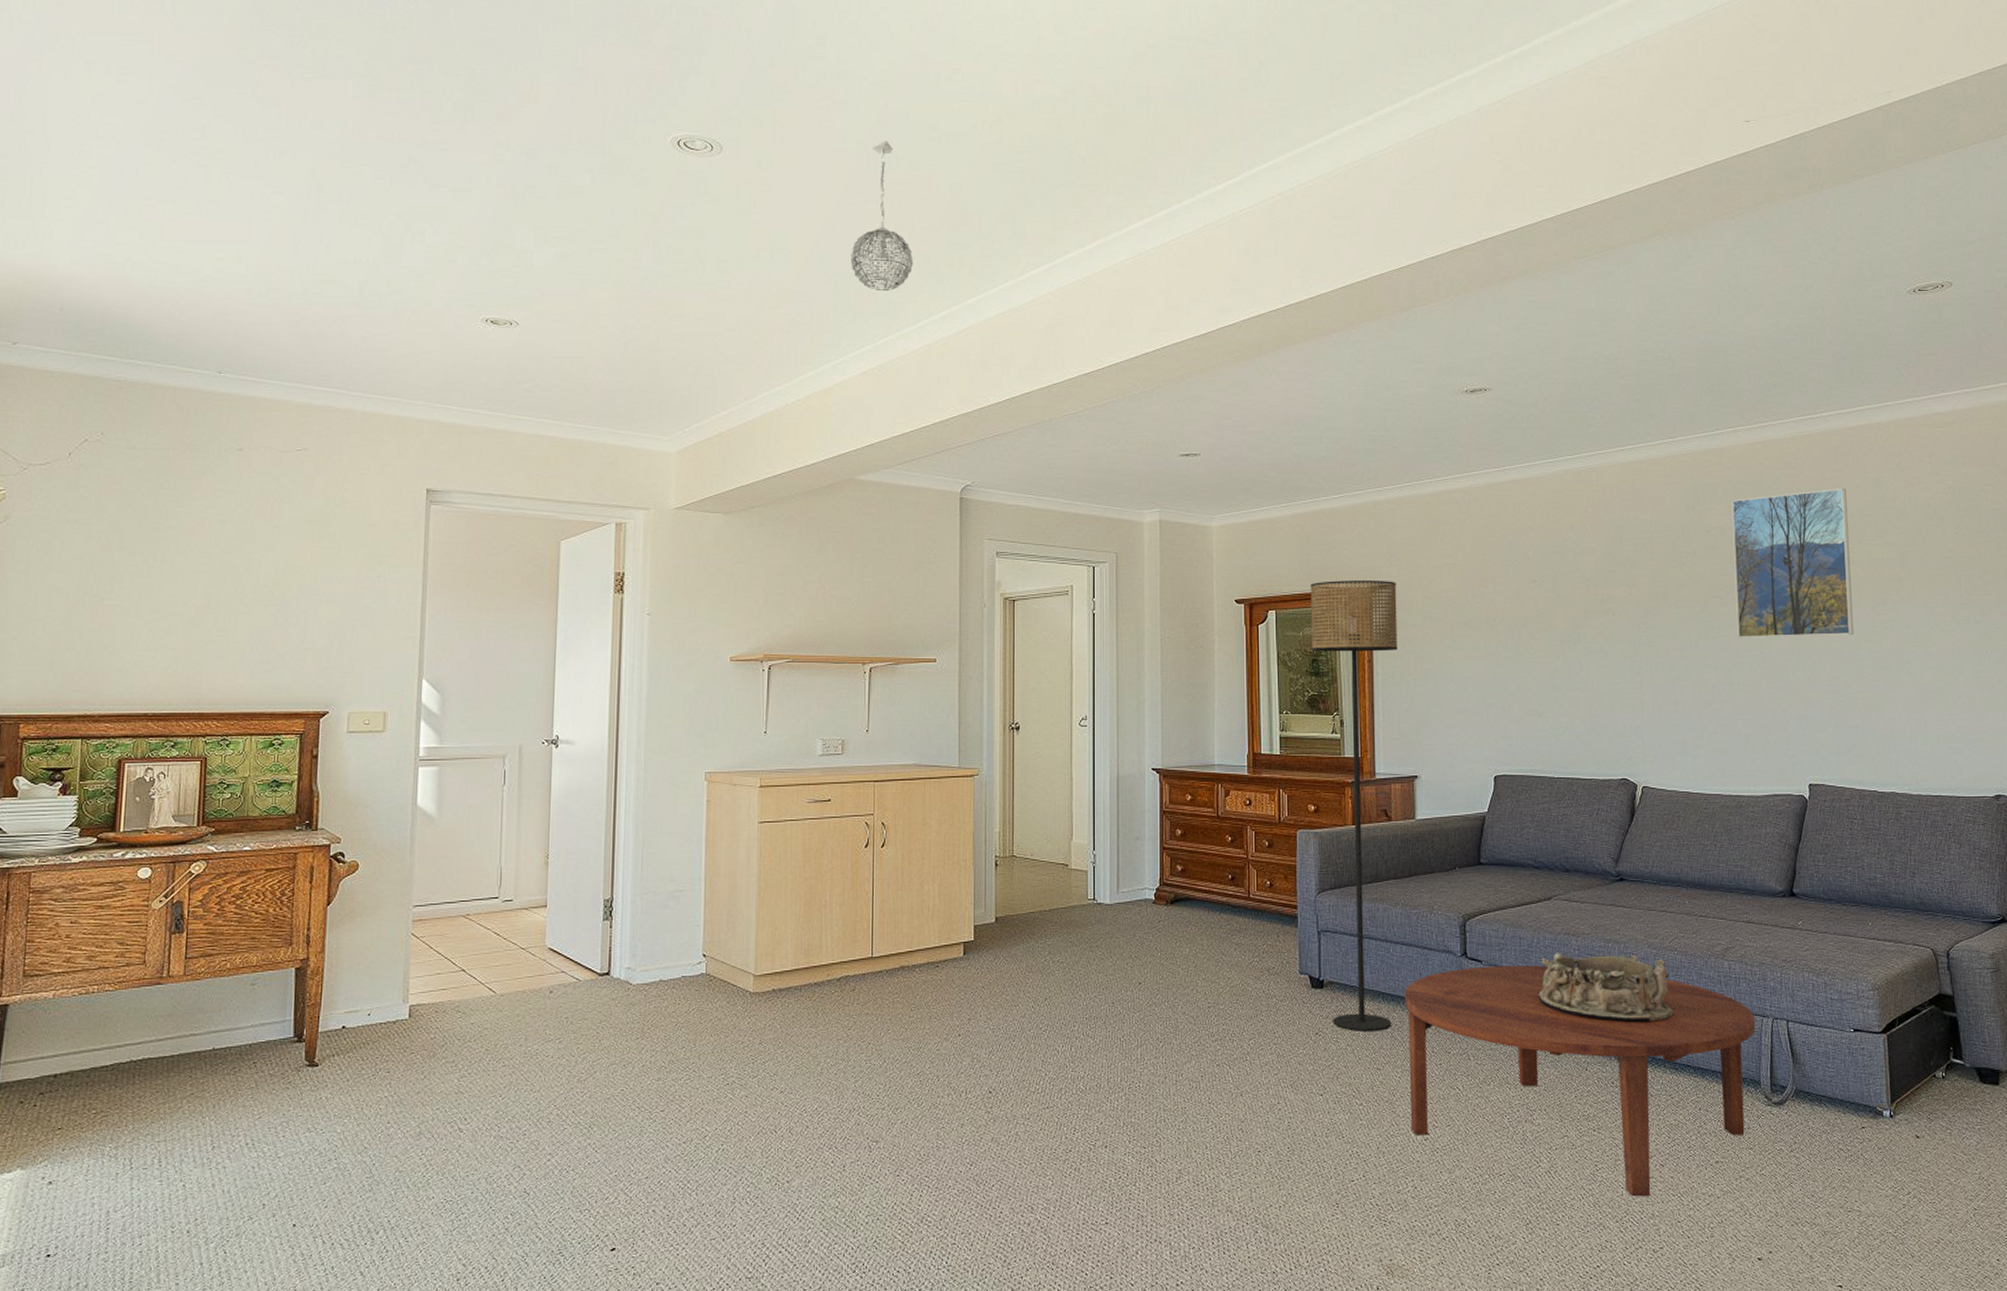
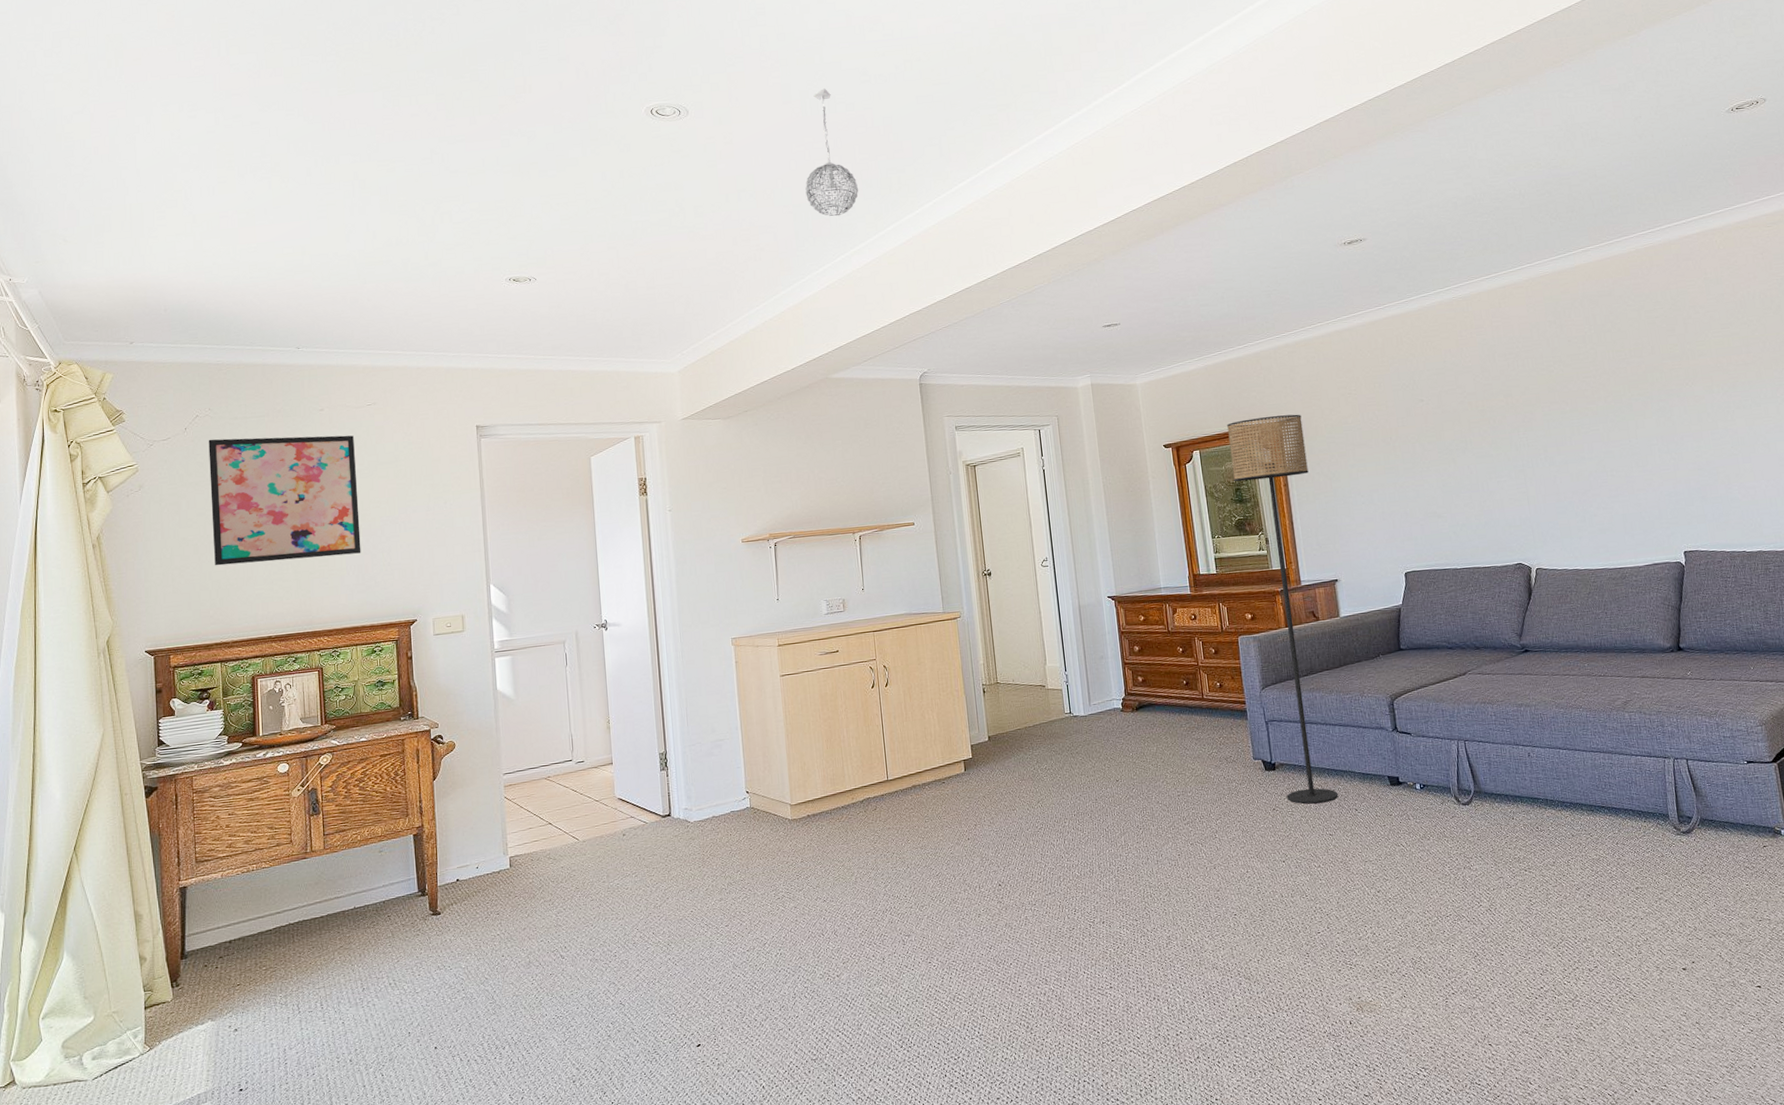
wall art: none [88,469,276,626] -> present [208,435,361,566]
coffee table: present [1405,965,1755,1196] -> none [1346,732,1660,924]
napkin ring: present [1537,953,1673,1022] -> none [1463,715,1585,774]
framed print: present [1732,487,1854,639] -> none [1588,289,1710,431]

